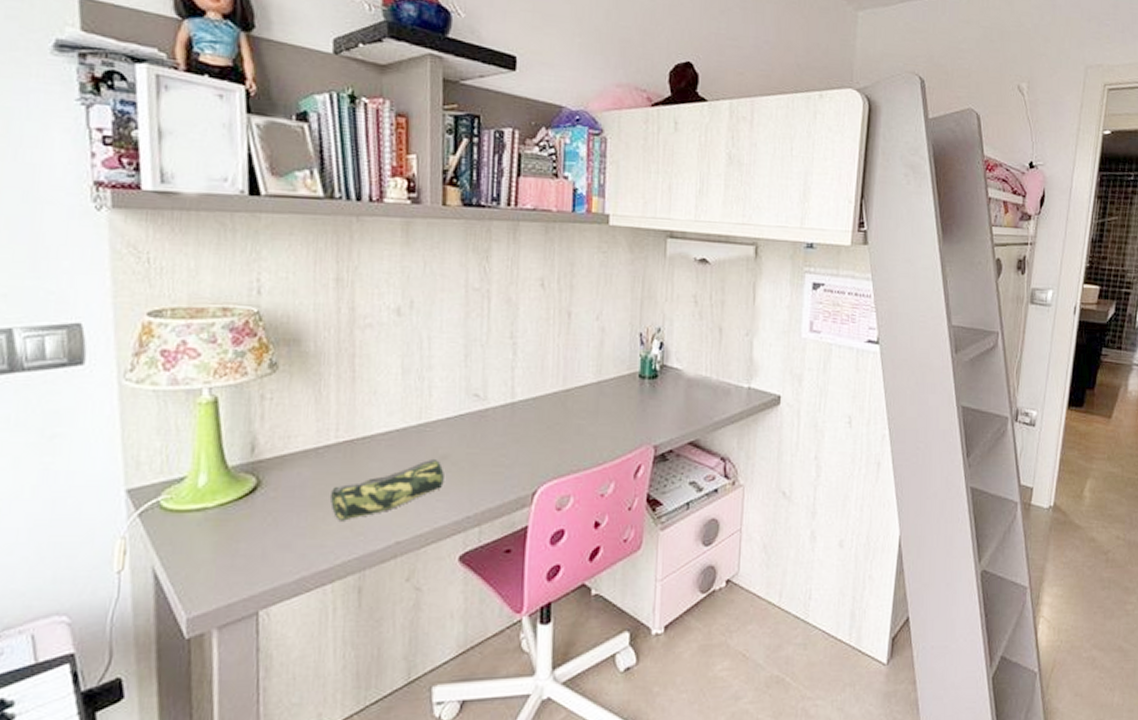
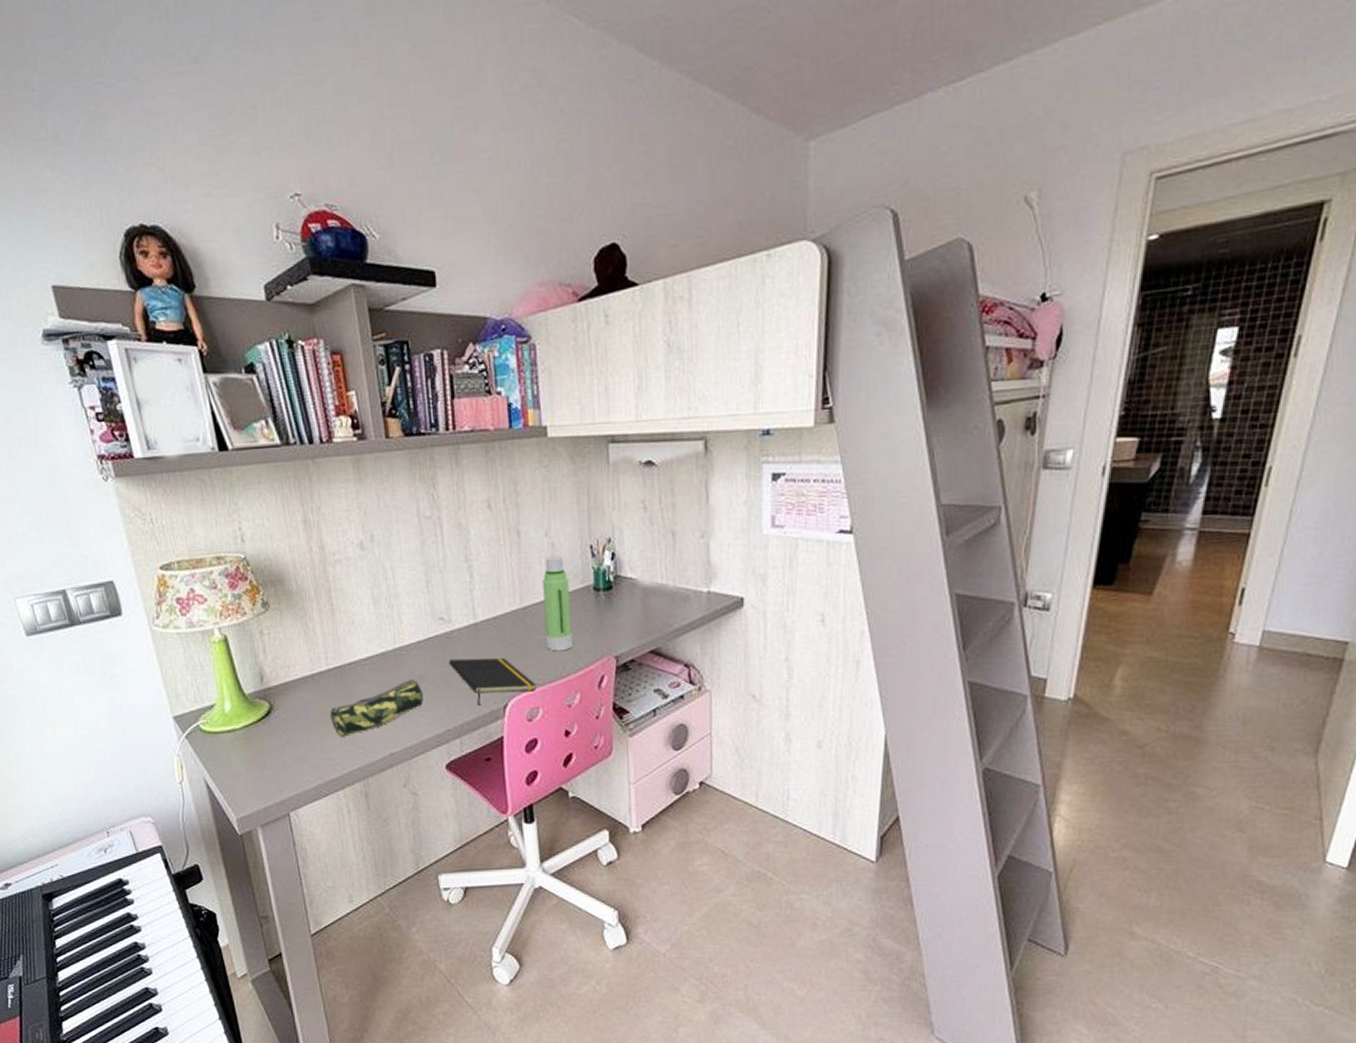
notepad: none [478,439,570,491] -> present [449,658,537,706]
water bottle: none [585,339,616,438] -> present [543,555,573,652]

